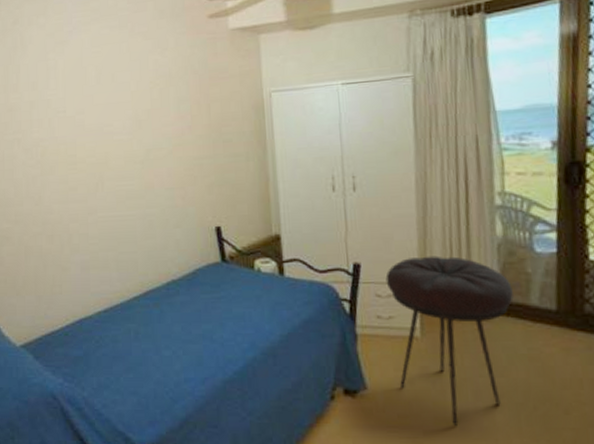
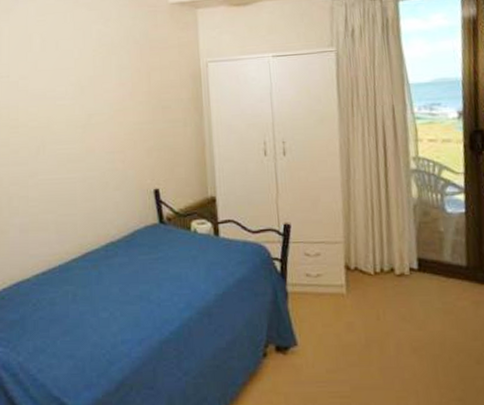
stool: present [385,255,513,426] -> none [313,216,429,379]

